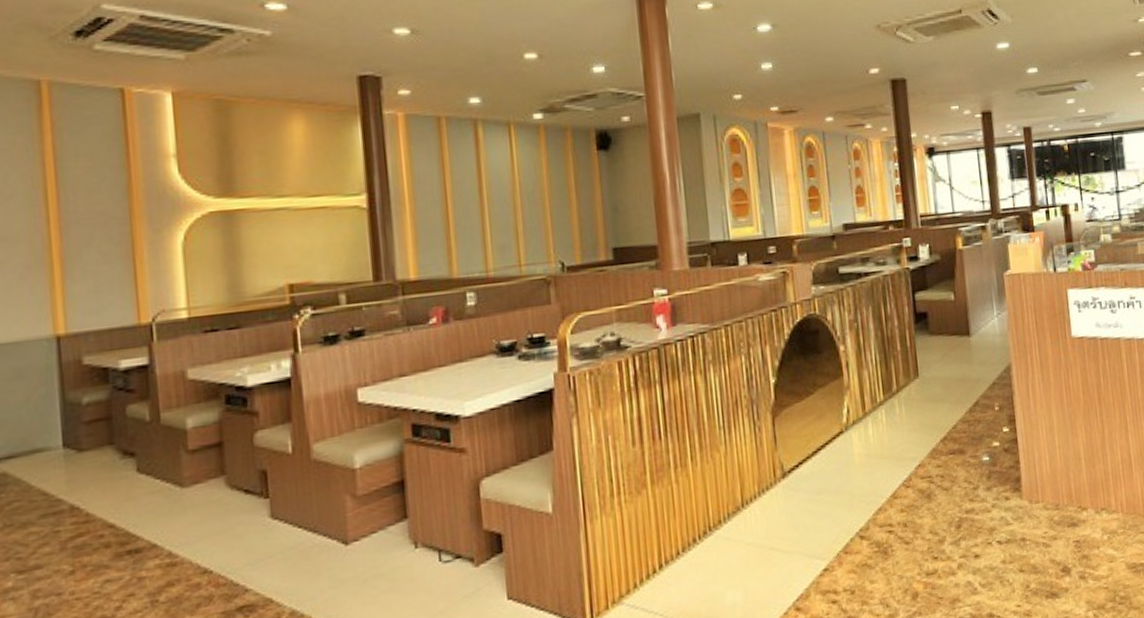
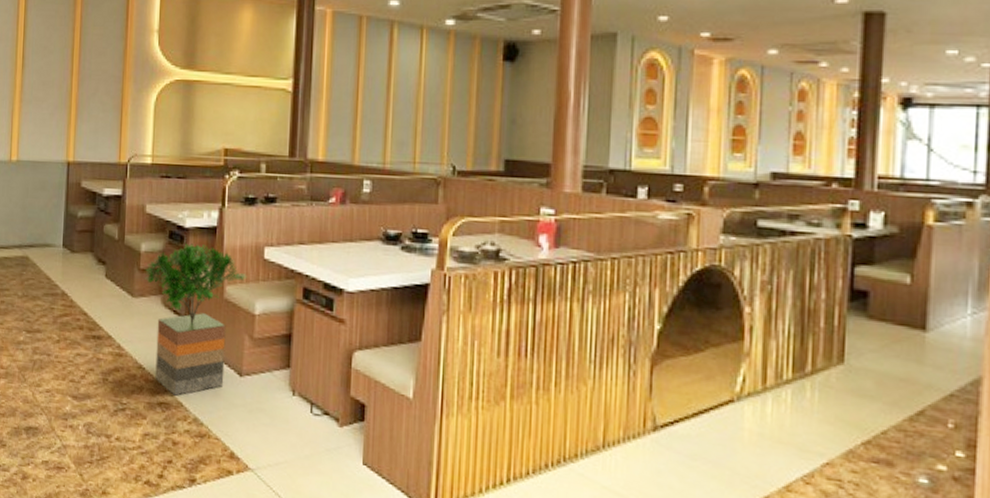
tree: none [195,401,339,593] -> present [144,243,247,396]

